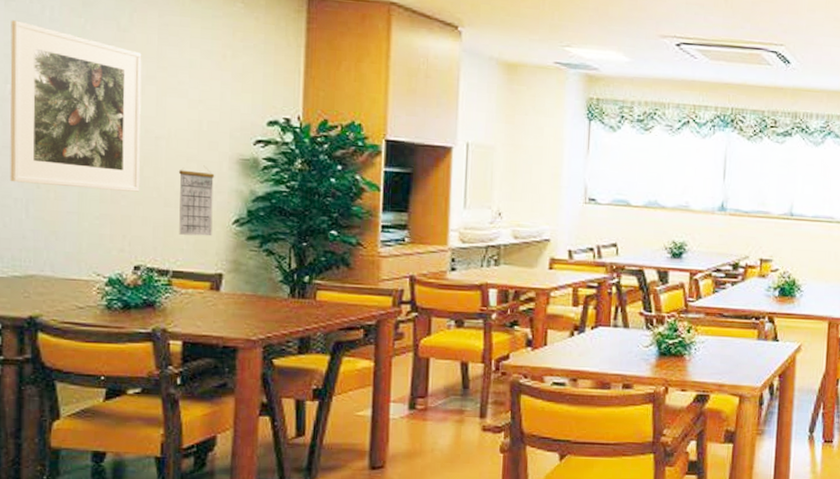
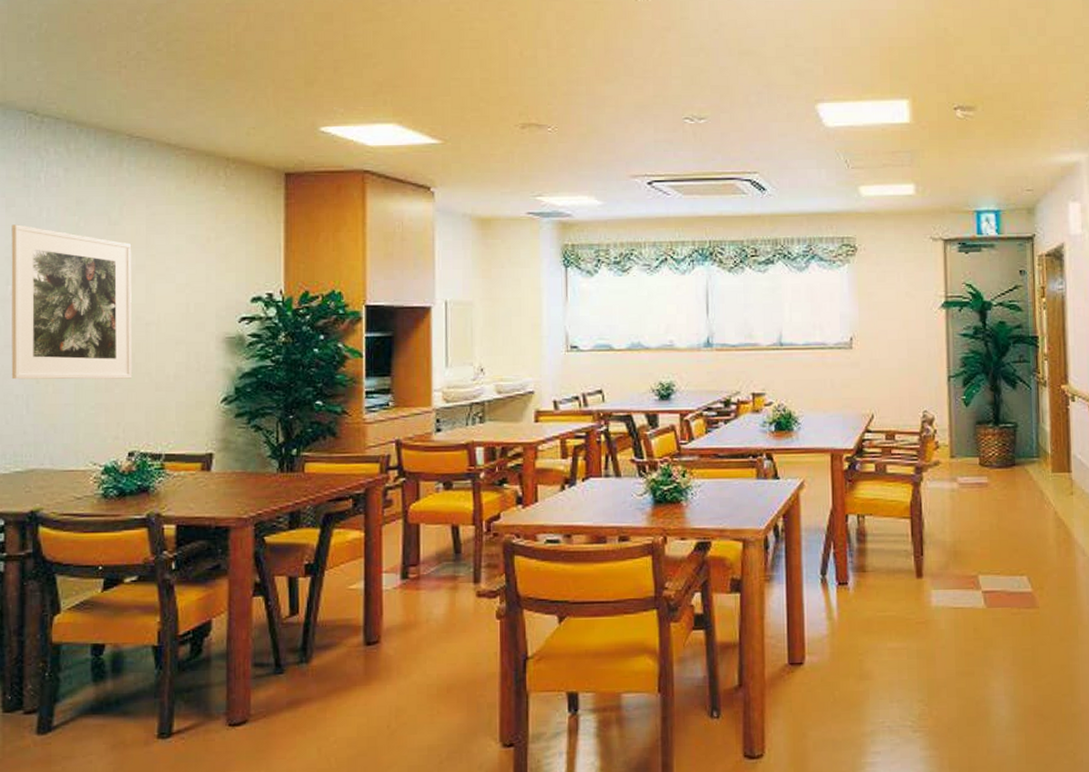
calendar: present [178,165,215,236] -> none [168,347,203,417]

